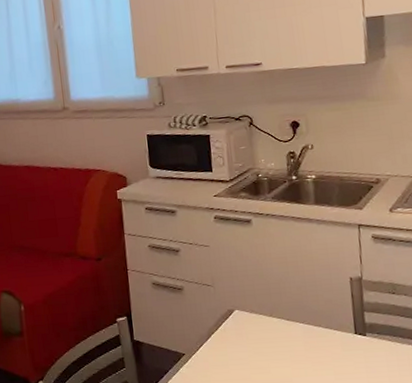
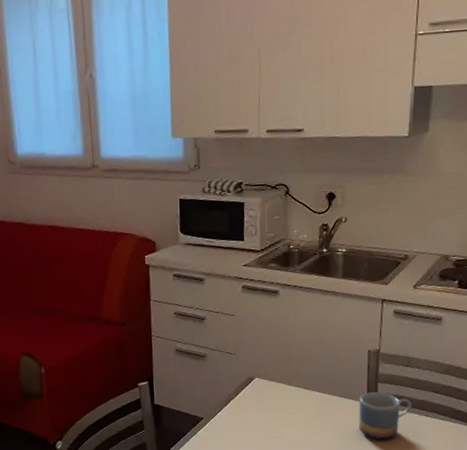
mug: none [346,322,405,374] -> present [359,392,413,439]

